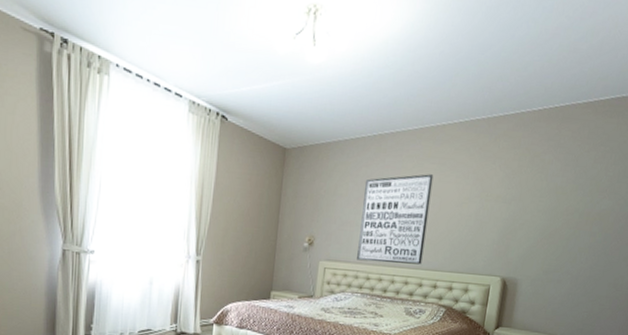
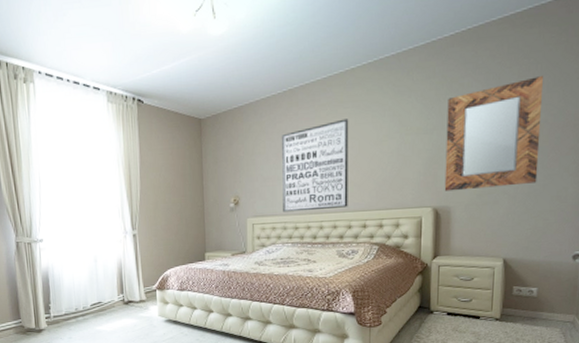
home mirror: none [514,165,617,268] -> present [444,76,544,192]

